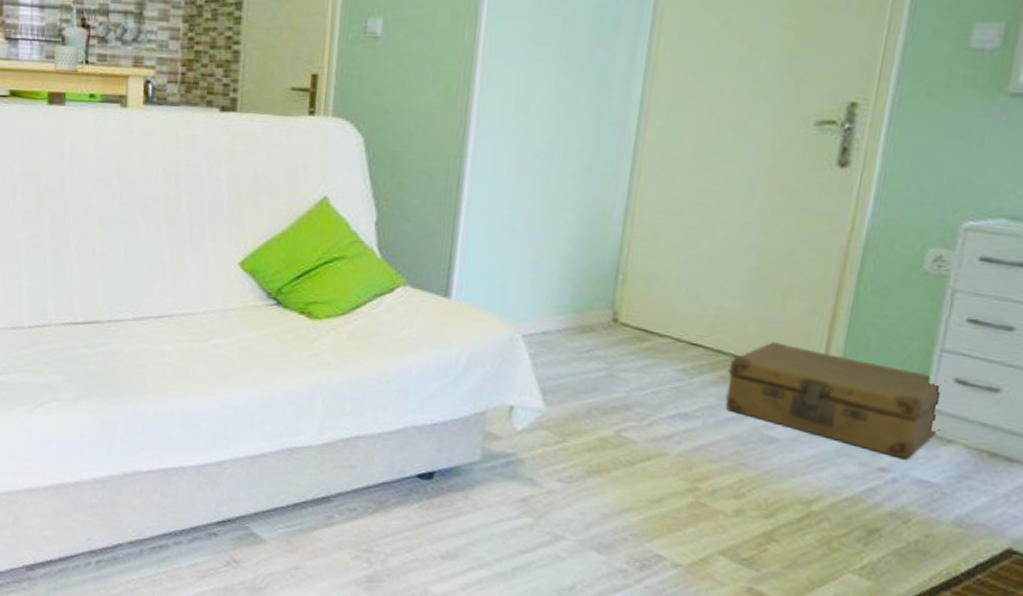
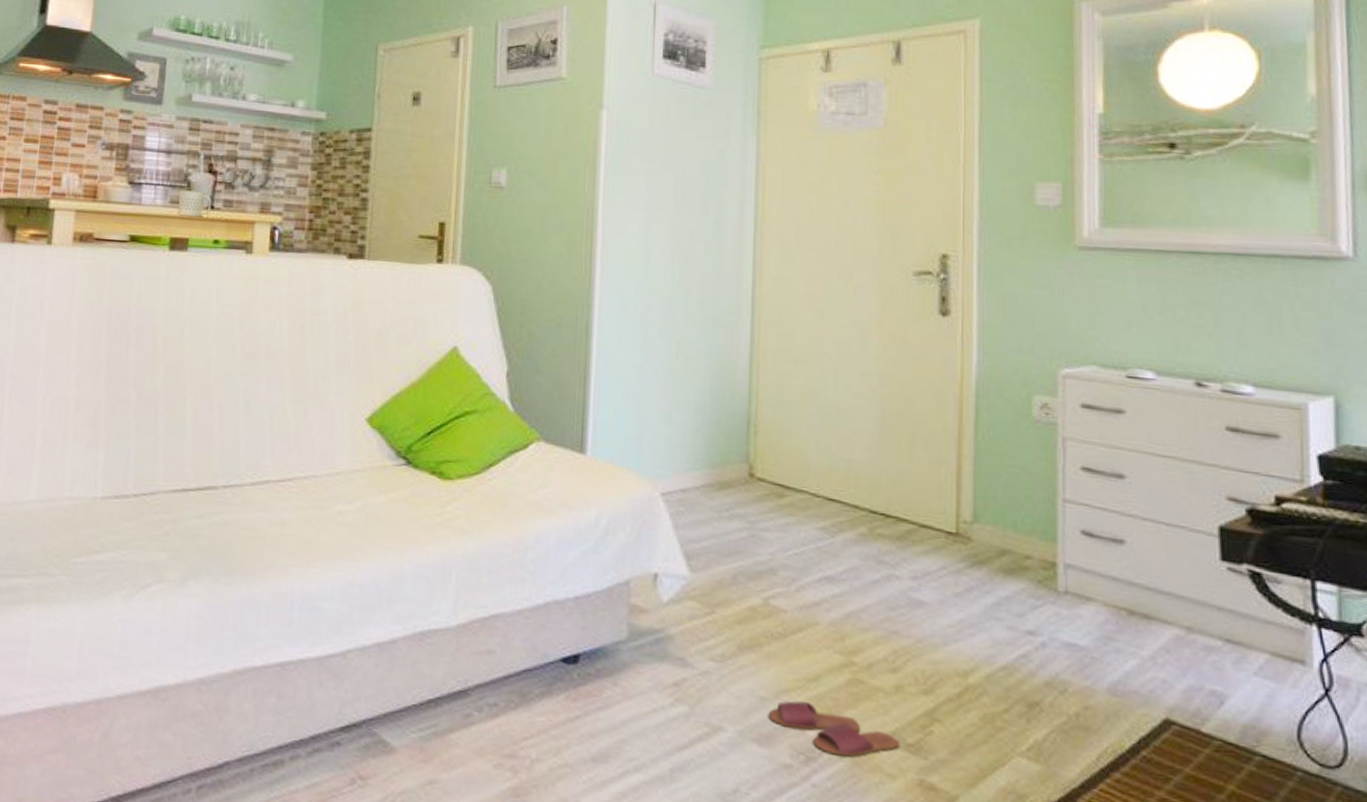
slippers: none [609,518,735,566] -> present [768,700,900,757]
suitcase: present [725,342,941,460] -> none [867,495,1077,621]

